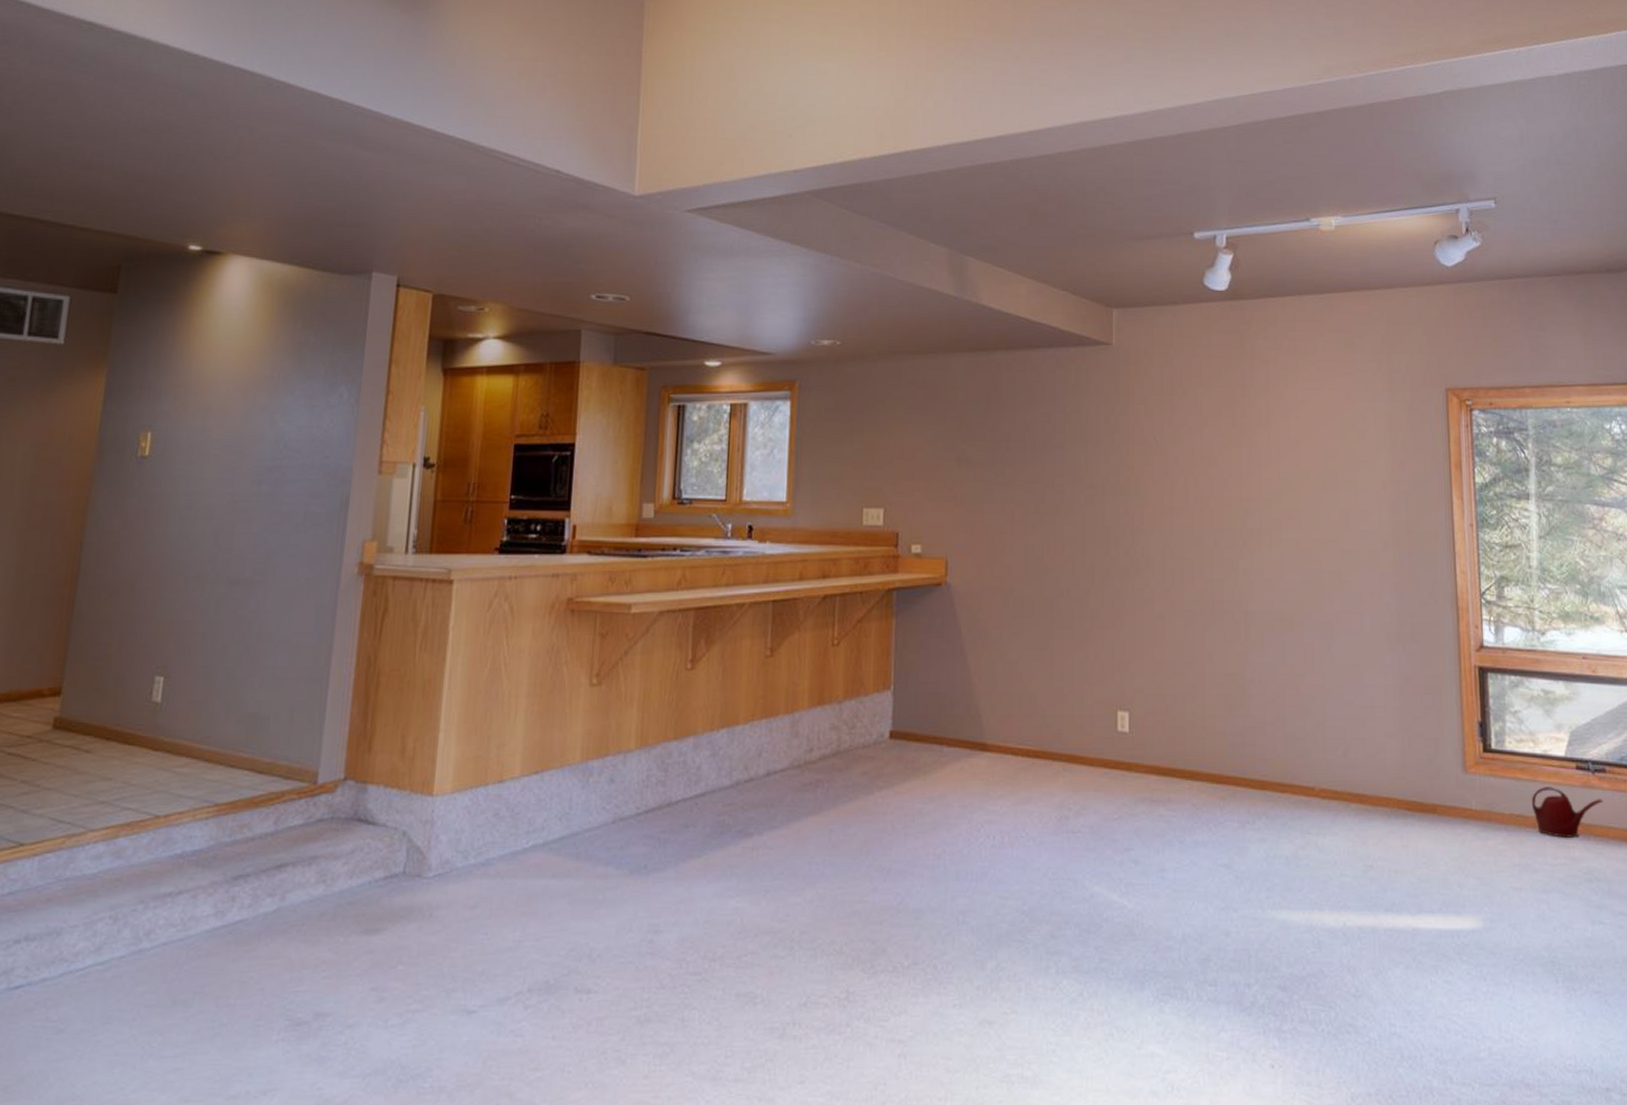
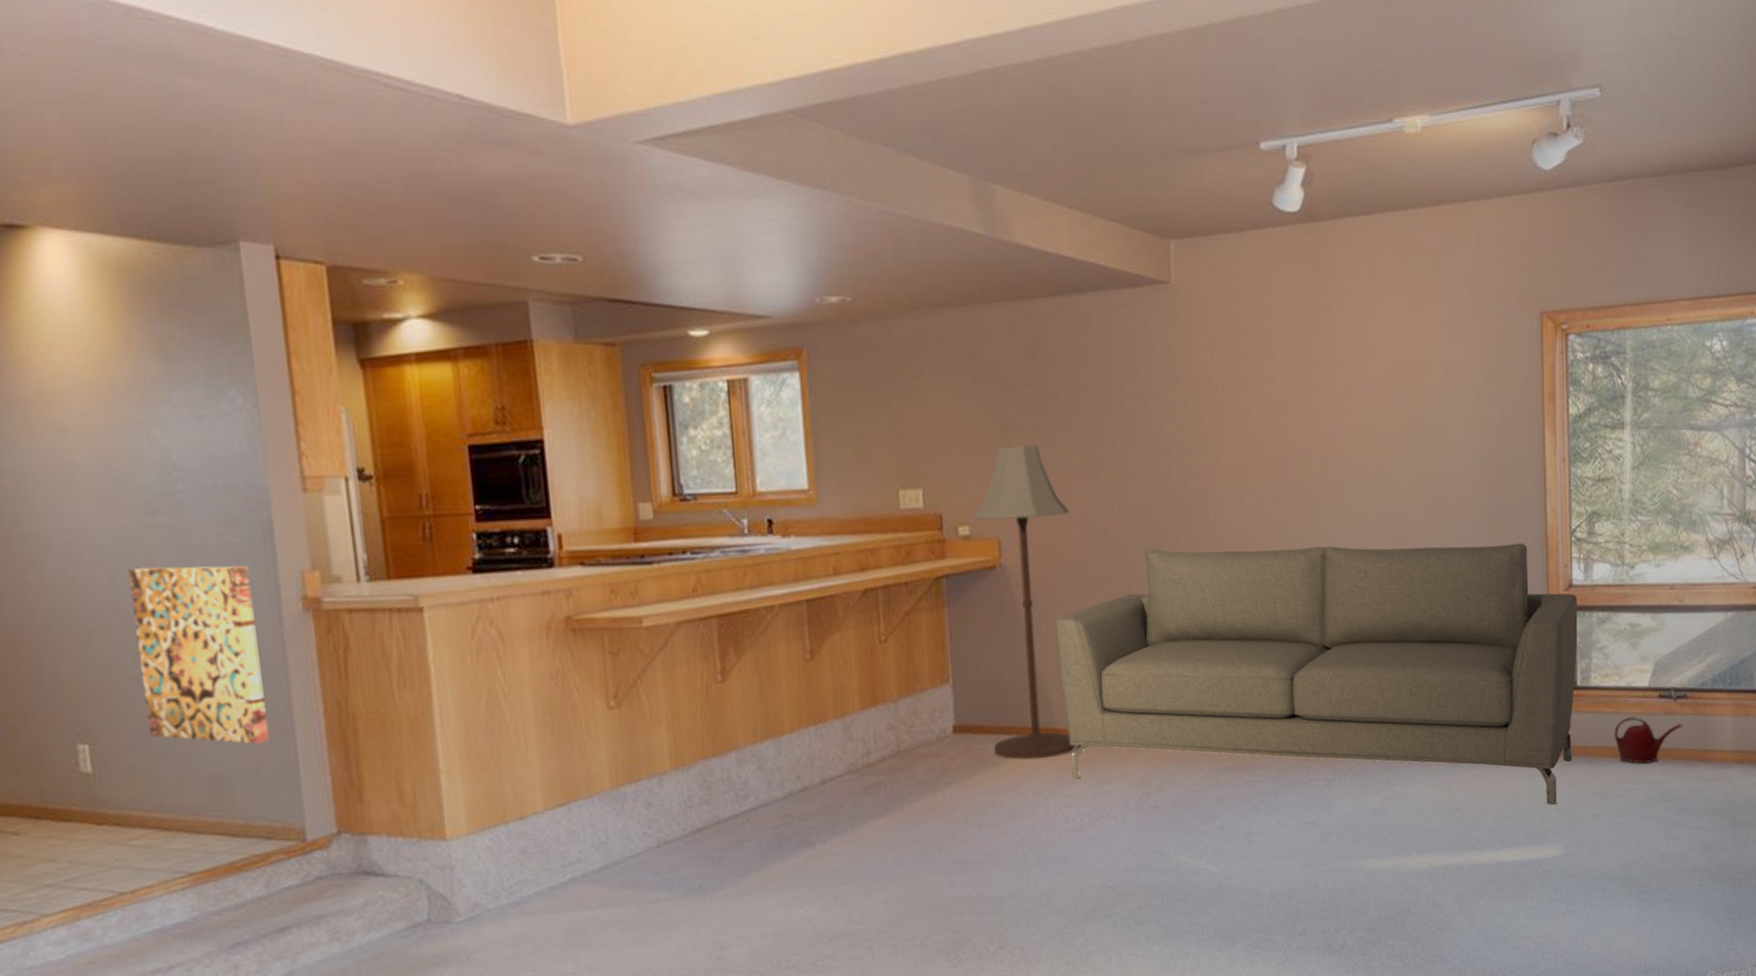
wall art: none [214,527,323,689] -> present [127,566,269,744]
floor lamp: none [925,476,1011,772] -> present [972,444,1078,760]
sofa: none [990,578,1491,873] -> present [1055,543,1578,806]

